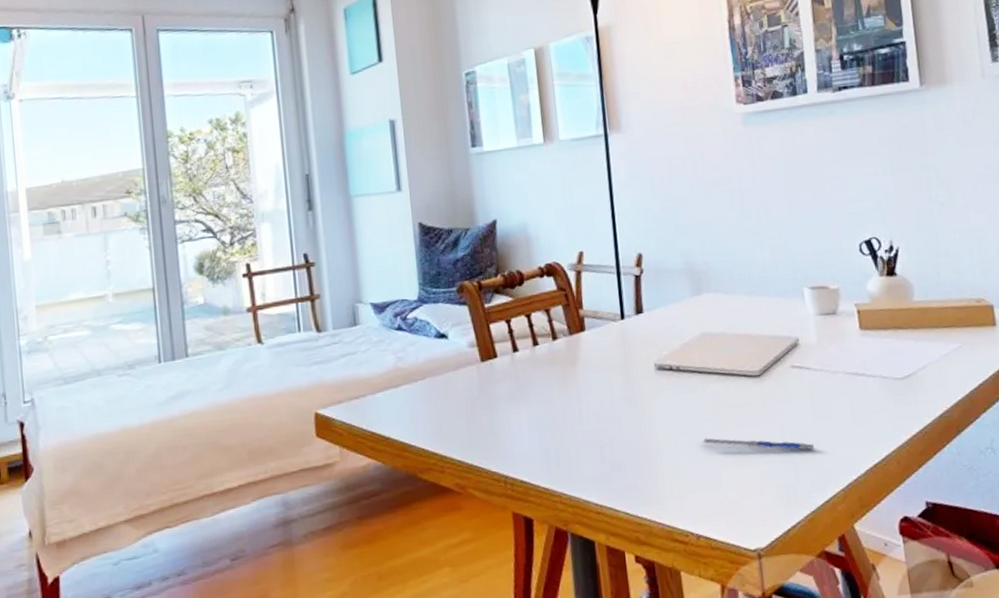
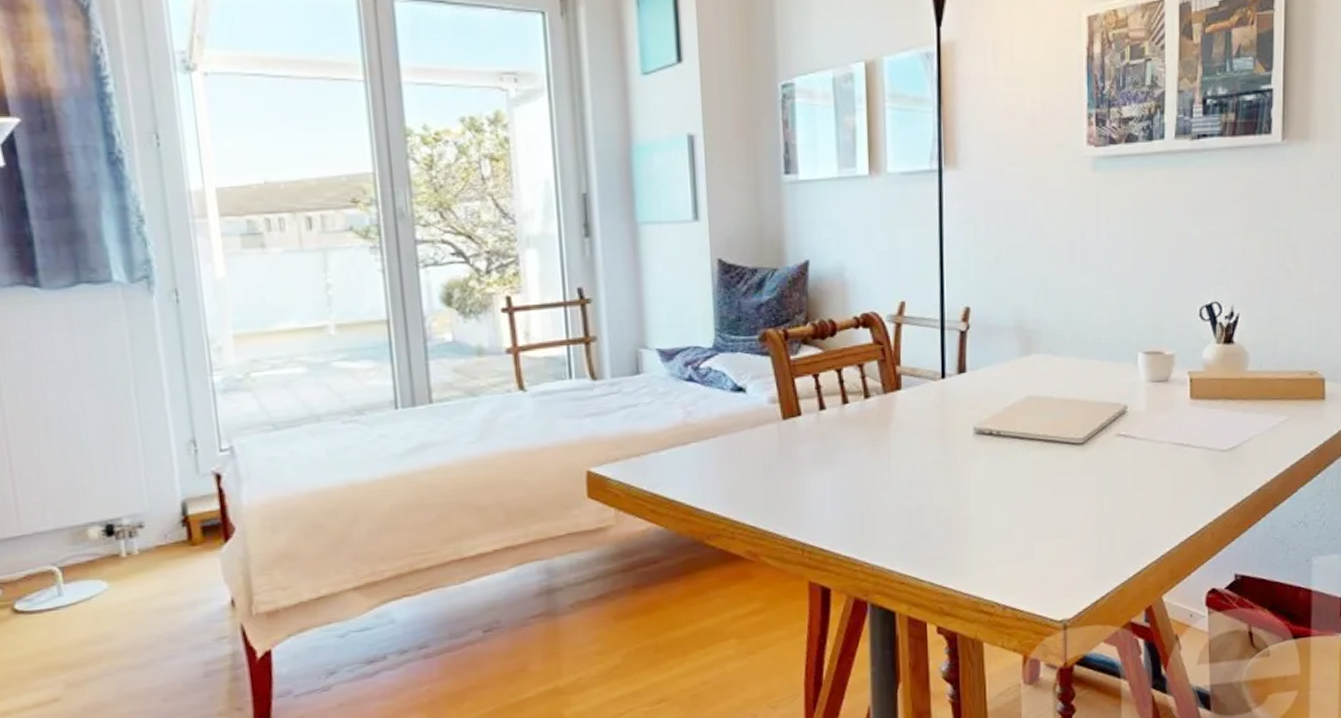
pen: present [701,438,815,451] -> none [1016,507,1132,522]

